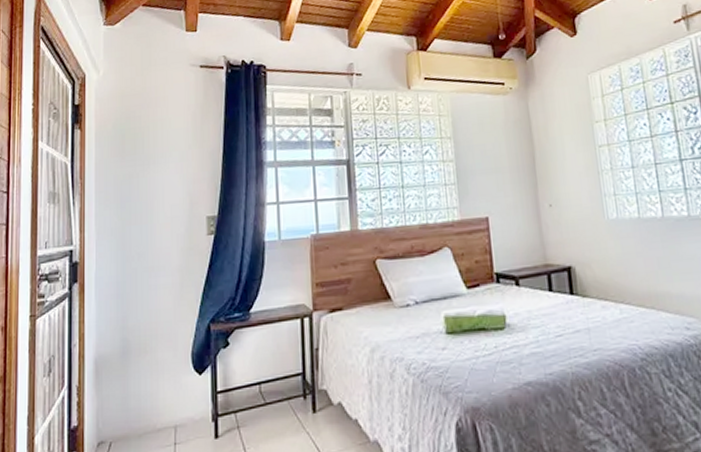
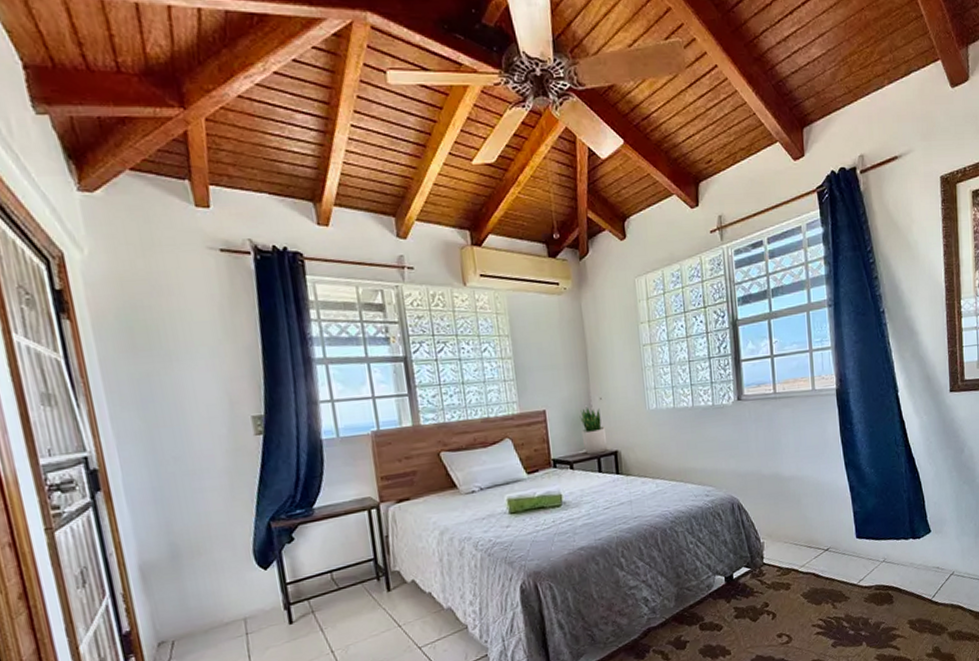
planter: none [526,214,560,270] -> present [579,407,608,455]

